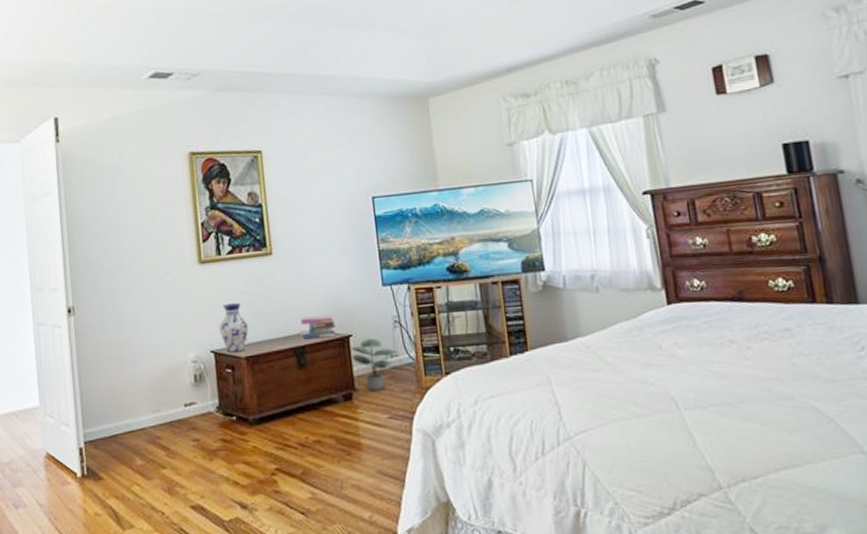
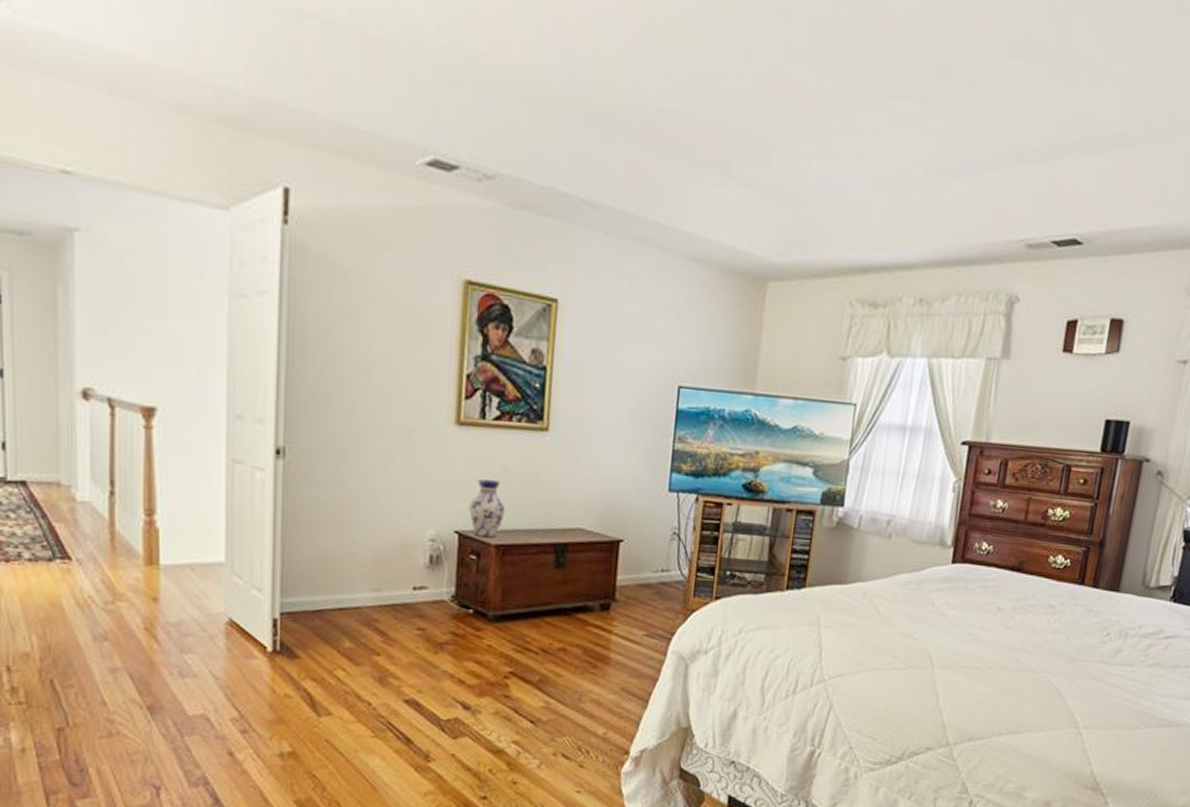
books: present [299,314,336,340] -> none [563,510,608,540]
potted plant: present [351,338,399,392] -> none [619,547,672,606]

